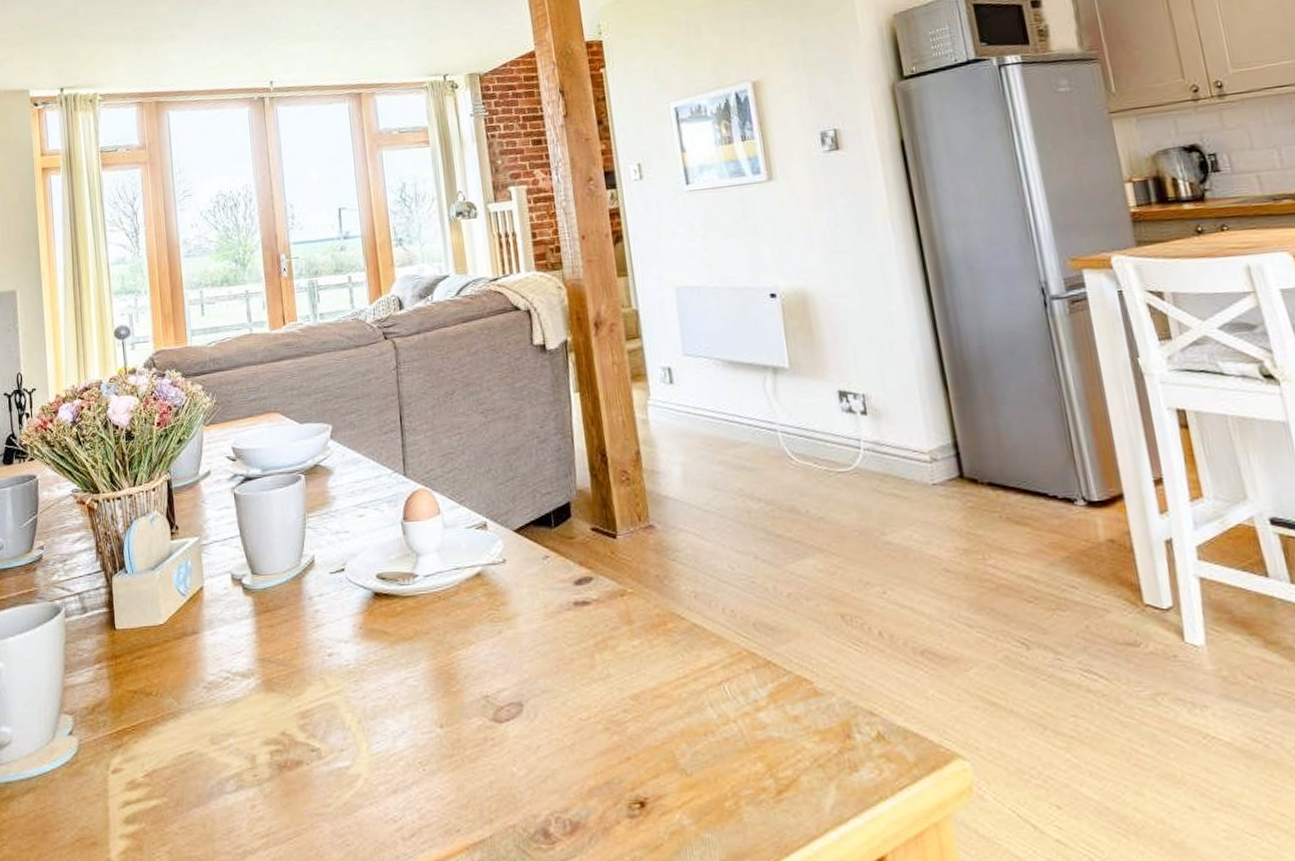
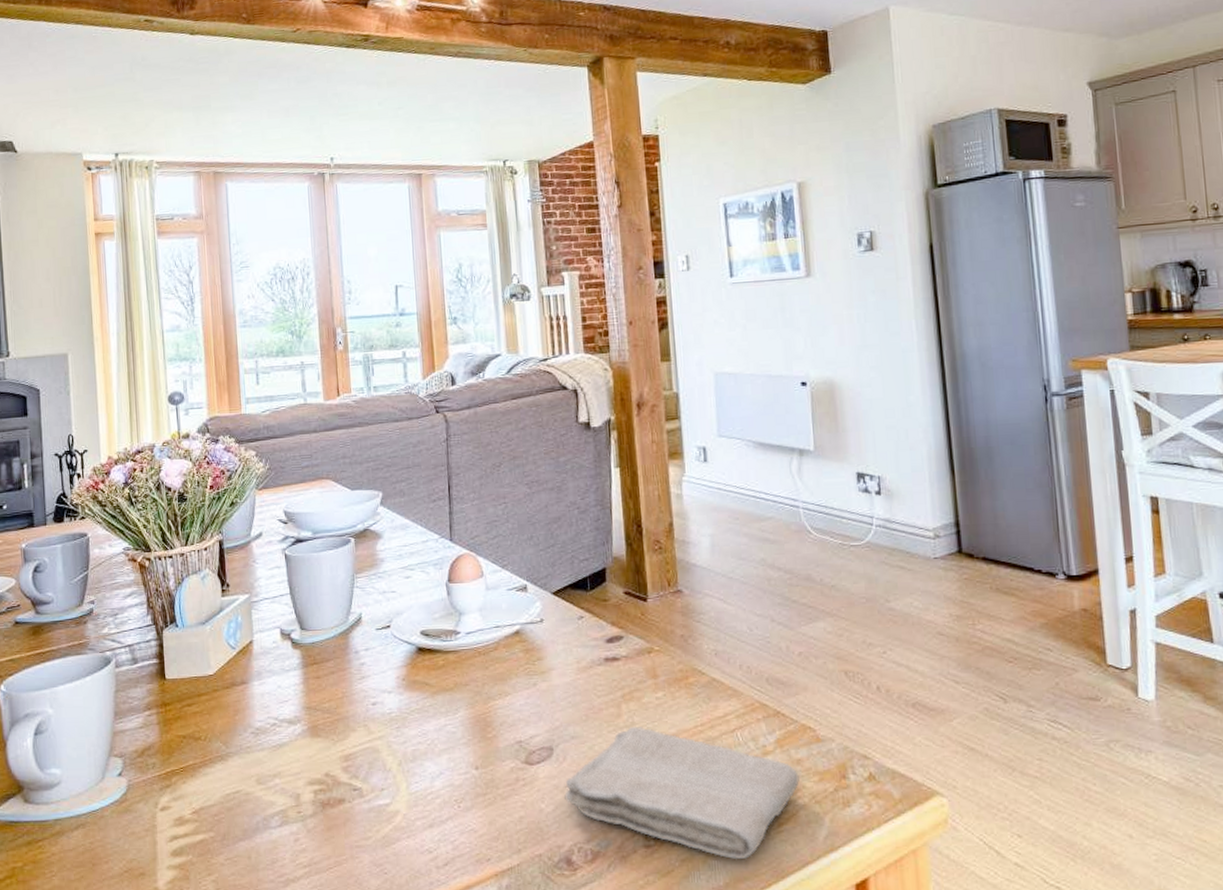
washcloth: none [537,679,798,833] -> present [564,727,799,860]

